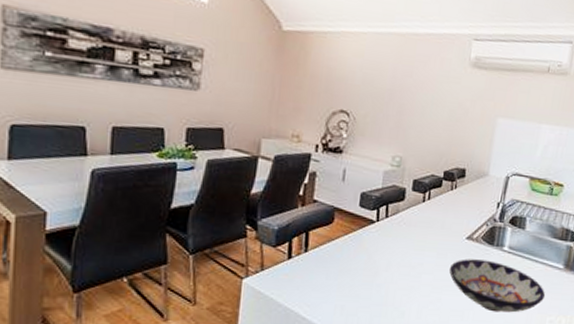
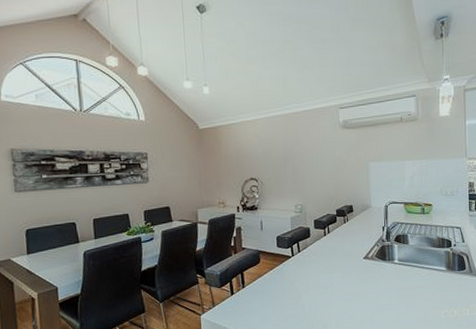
bowl: present [449,259,546,313] -> none [355,272,436,313]

